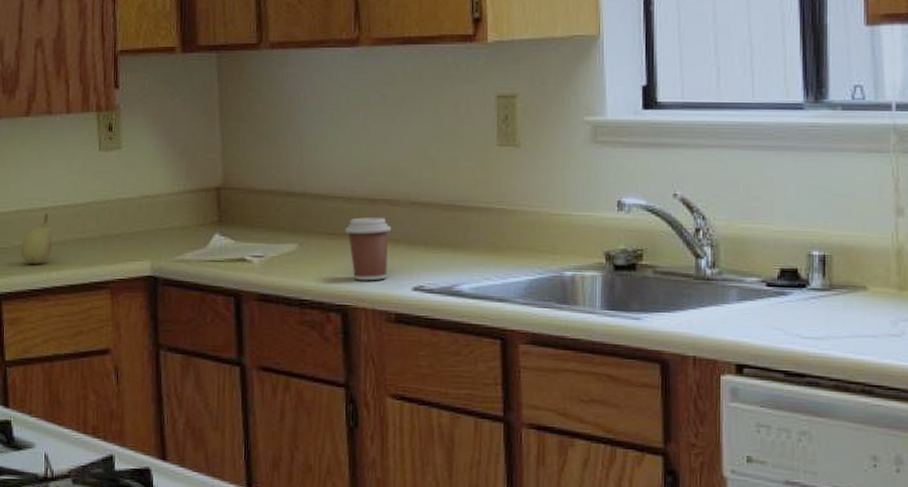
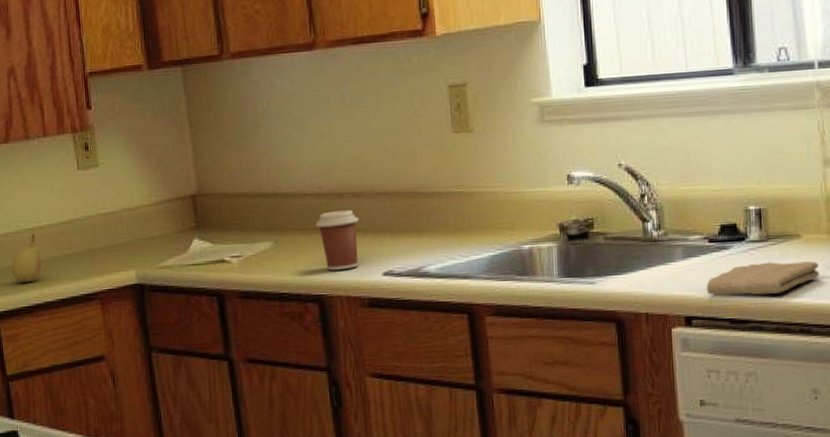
washcloth: none [761,313,886,349] -> present [706,261,820,296]

